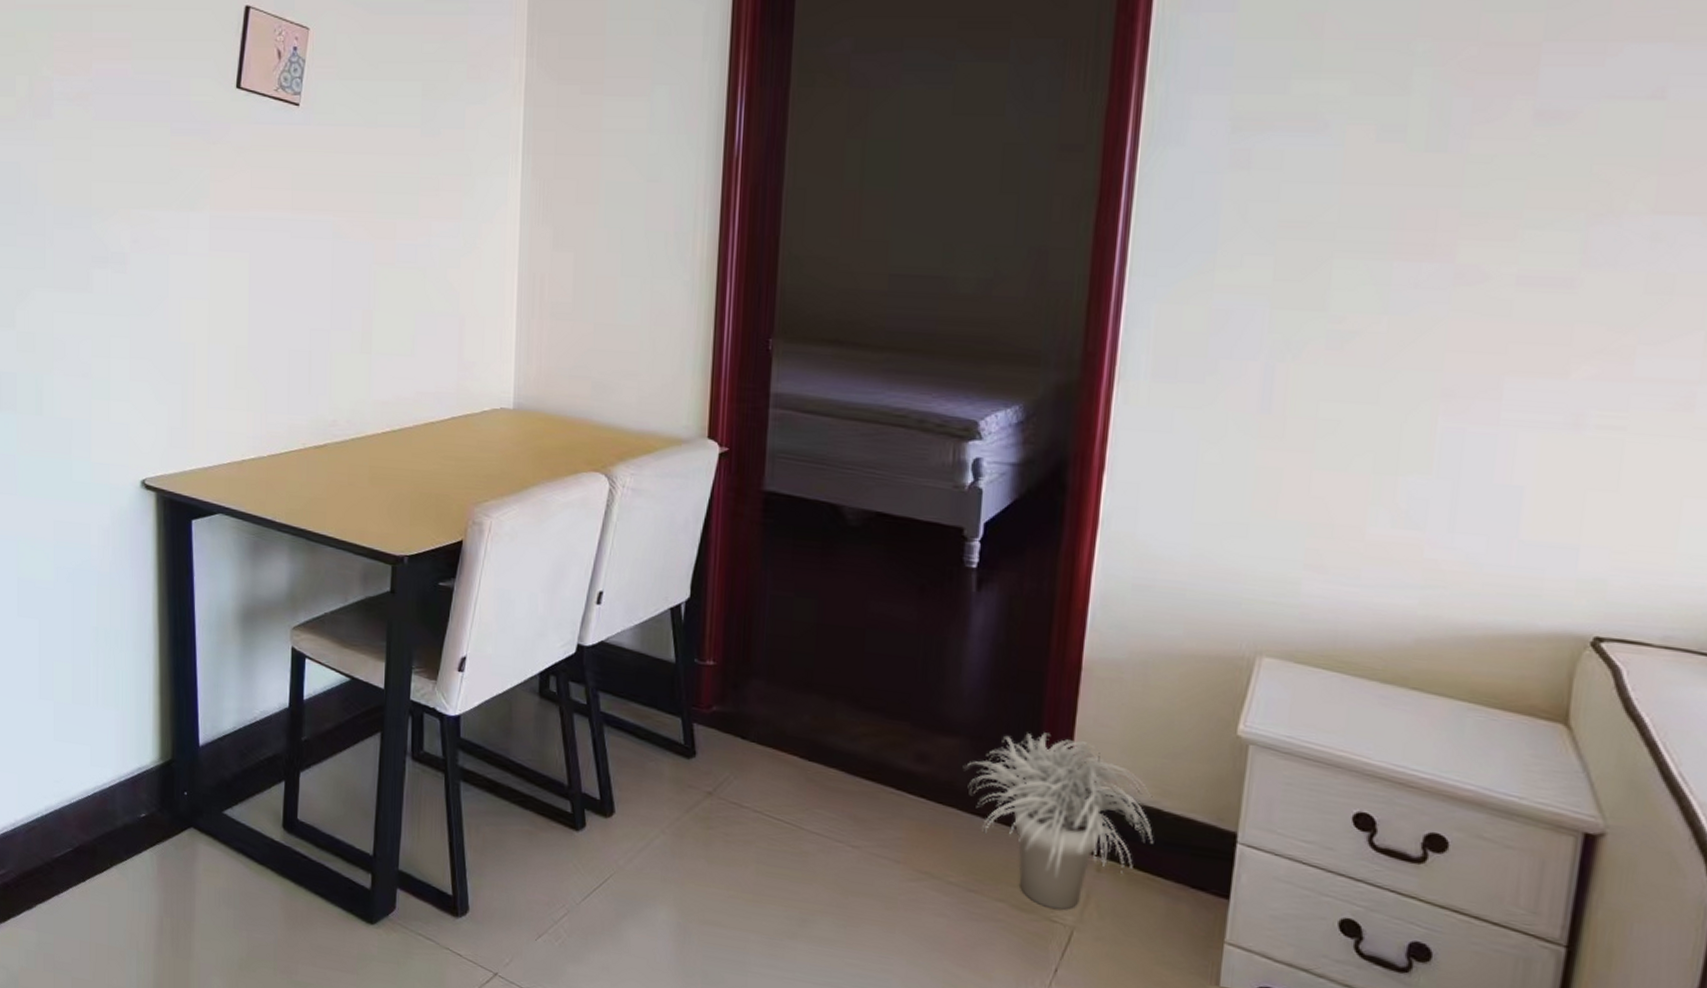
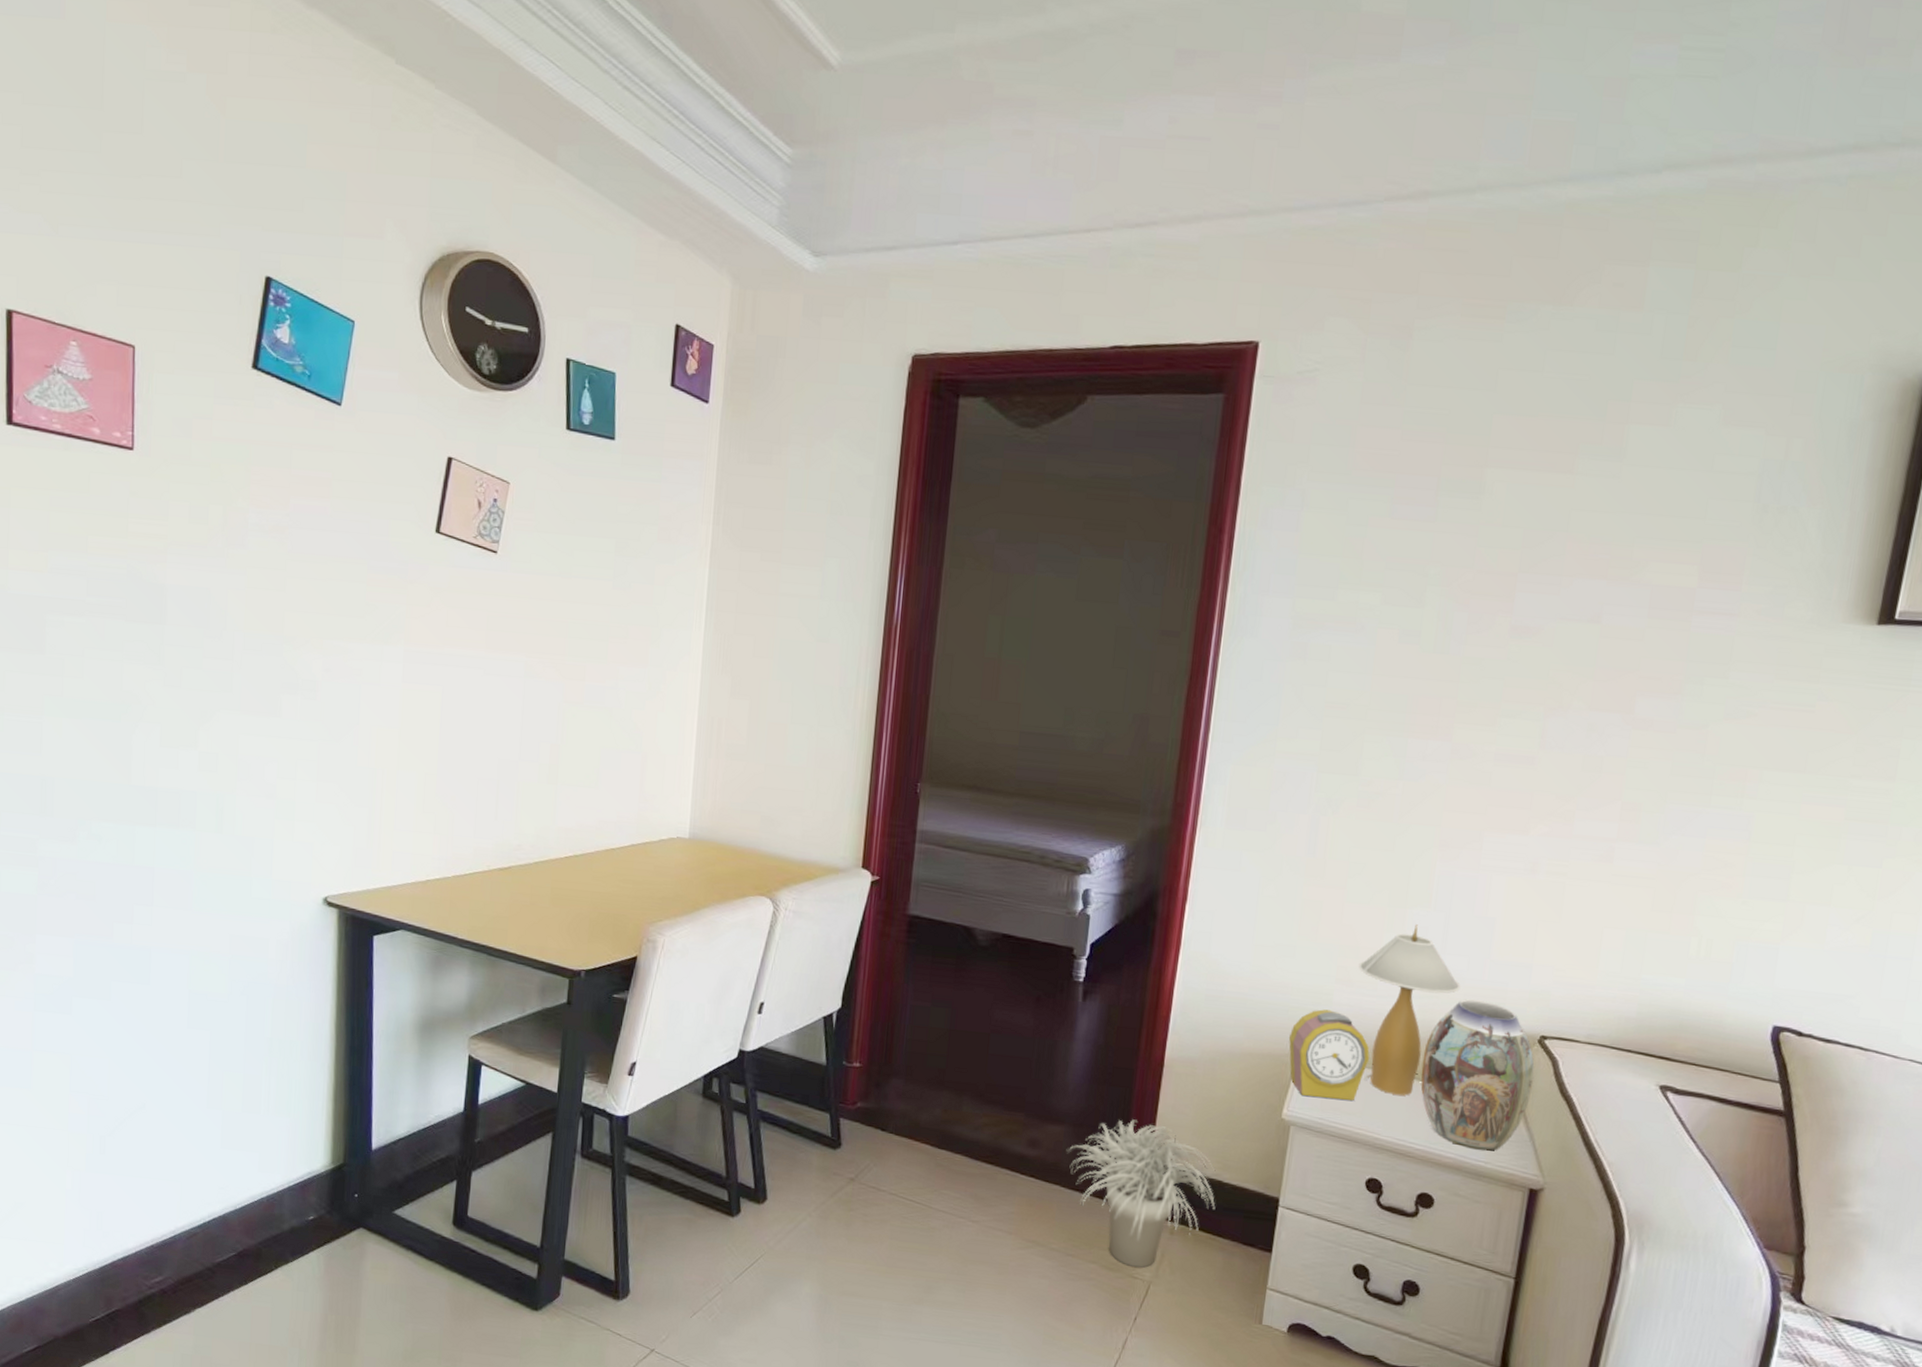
alarm clock: none [1243,602,1353,715] -> present [1289,1009,1370,1101]
table lamp: none [1334,496,1477,711] -> present [1358,924,1461,1096]
vase: none [1425,589,1588,784] -> present [1420,999,1535,1152]

